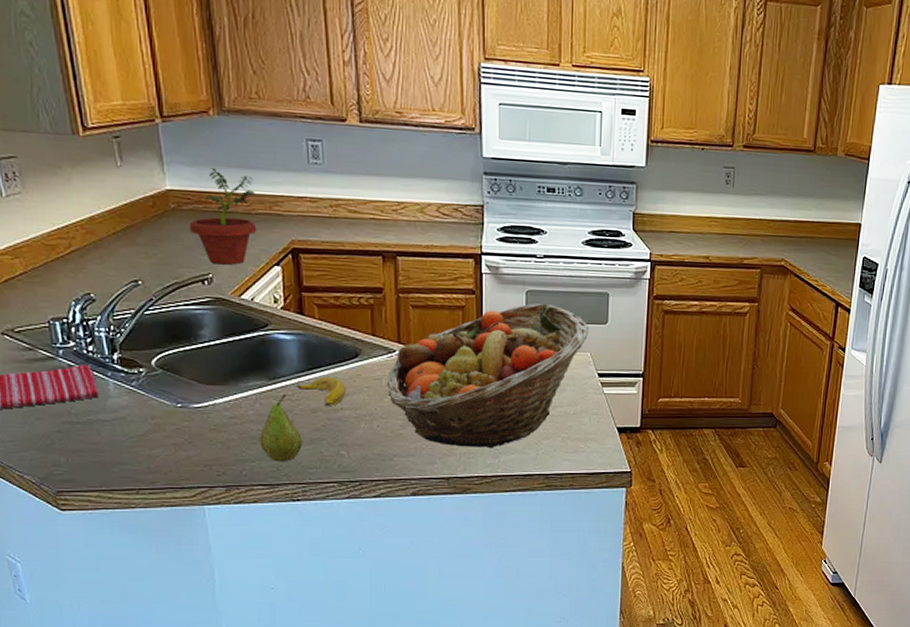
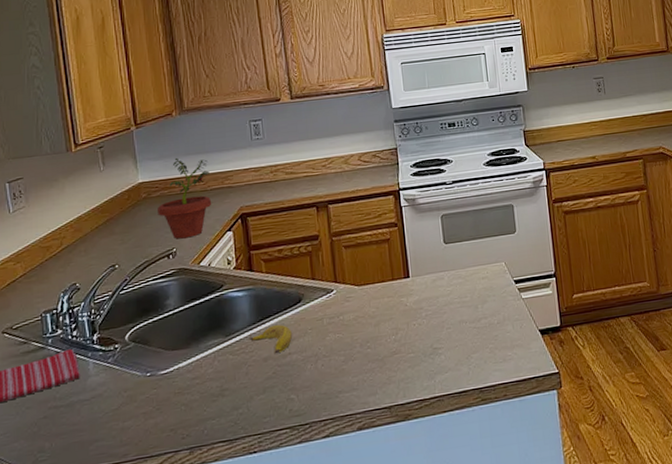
fruit: present [260,395,302,462] -> none [219,348,256,416]
fruit basket: present [386,303,590,449] -> none [327,223,501,374]

